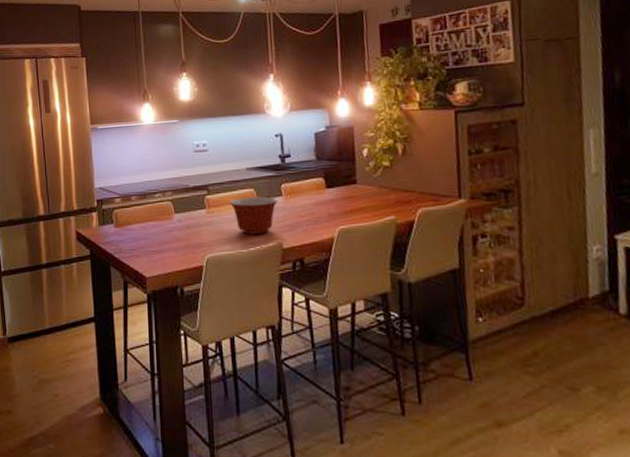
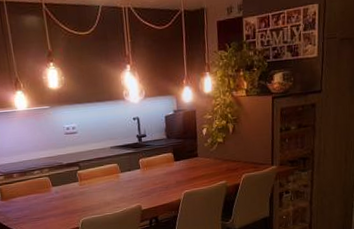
mixing bowl: present [230,196,279,235] -> none [98,169,138,201]

